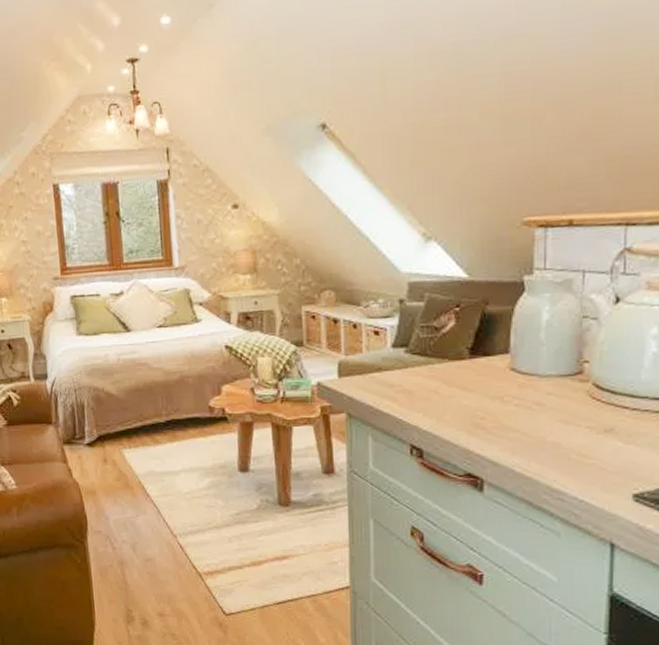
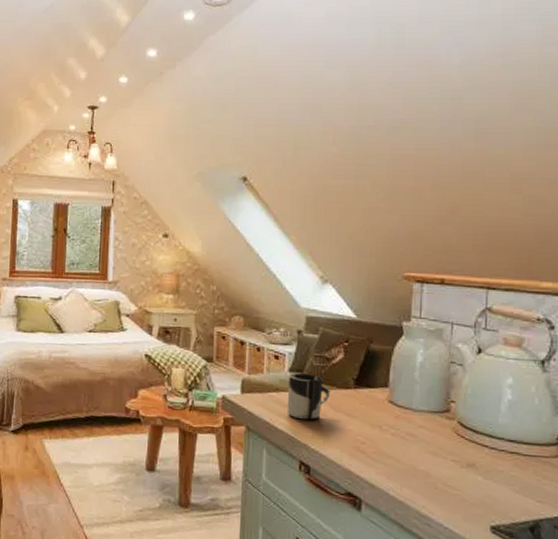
cup: none [391,348,442,400] -> present [287,373,330,421]

